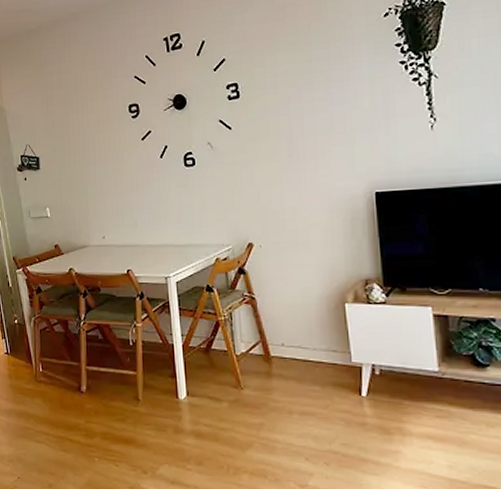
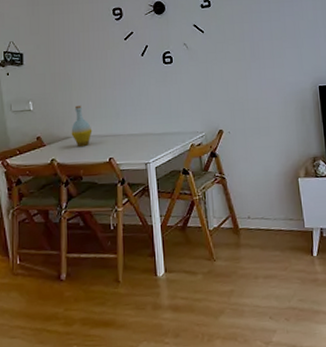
bottle: none [88,212,110,257] -> present [71,105,93,148]

